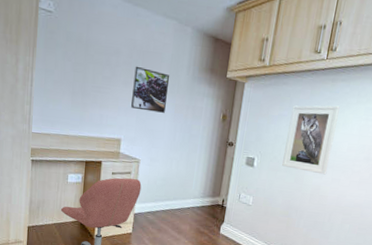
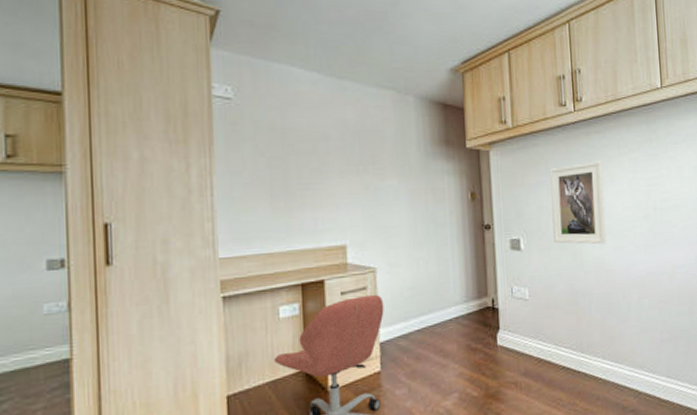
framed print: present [131,66,170,113] -> none [351,150,398,204]

